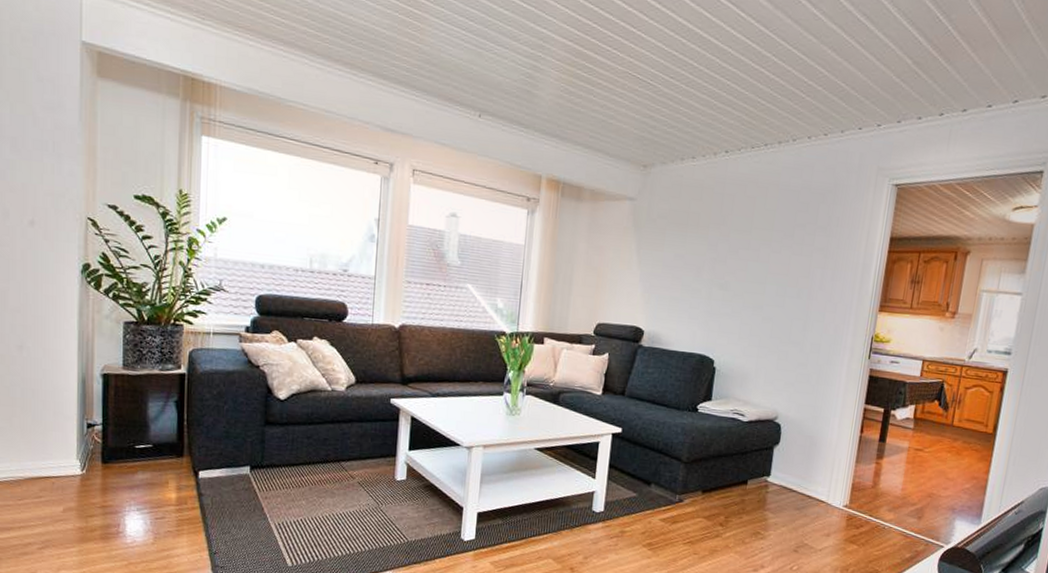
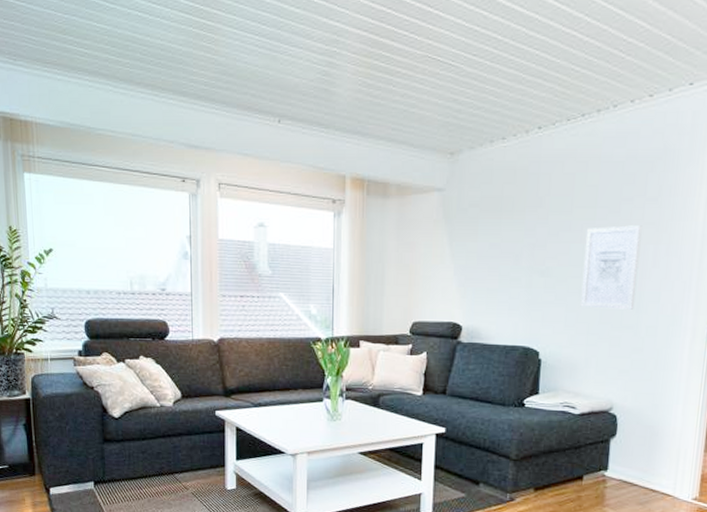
wall art: none [754,248,812,327] -> present [580,225,642,310]

